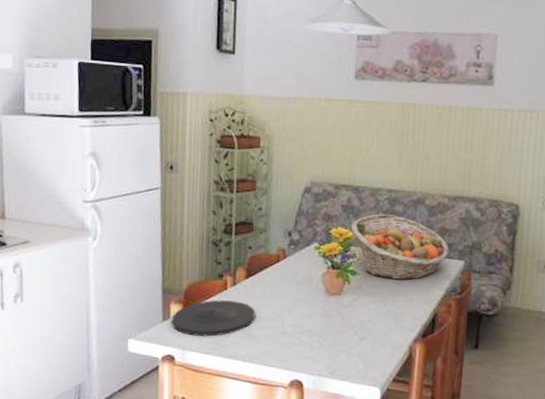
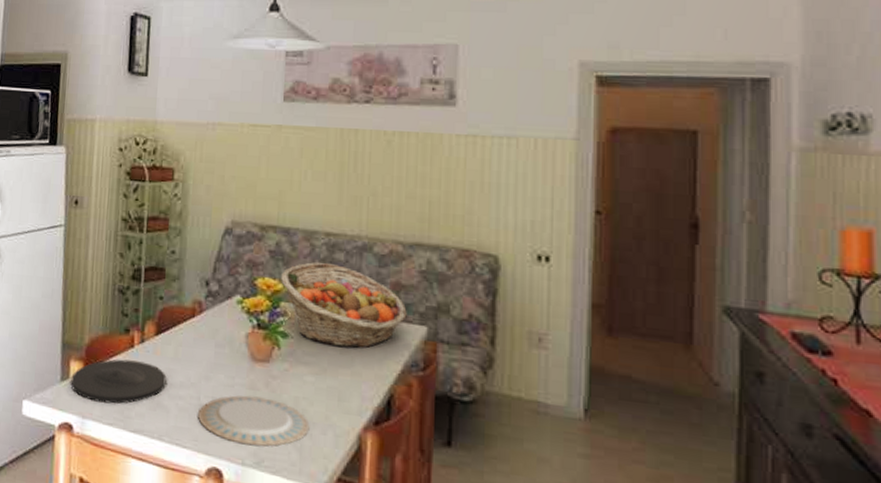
plate: none [282,322,373,361] -> present [198,395,310,447]

